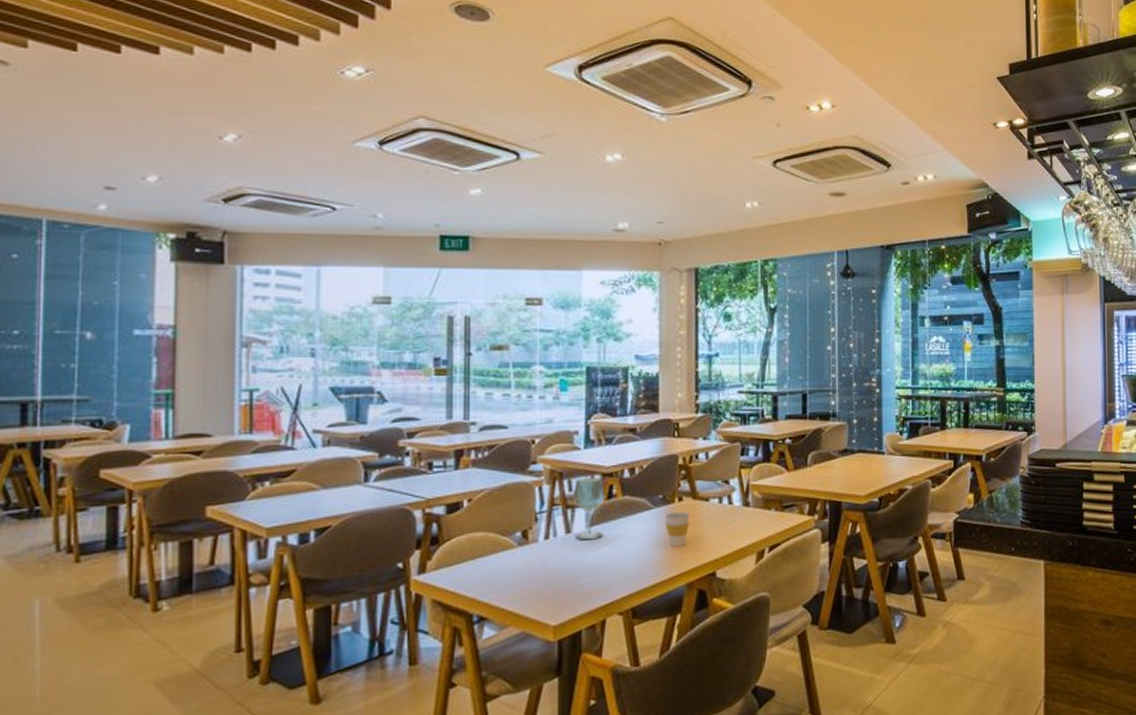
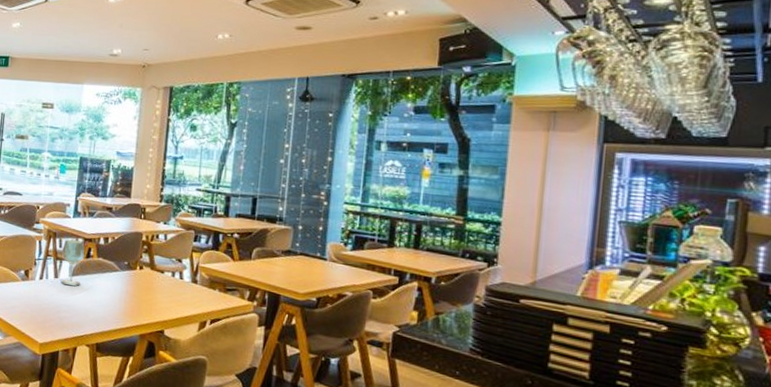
cup: present [665,511,690,548] -> none [127,276,148,305]

